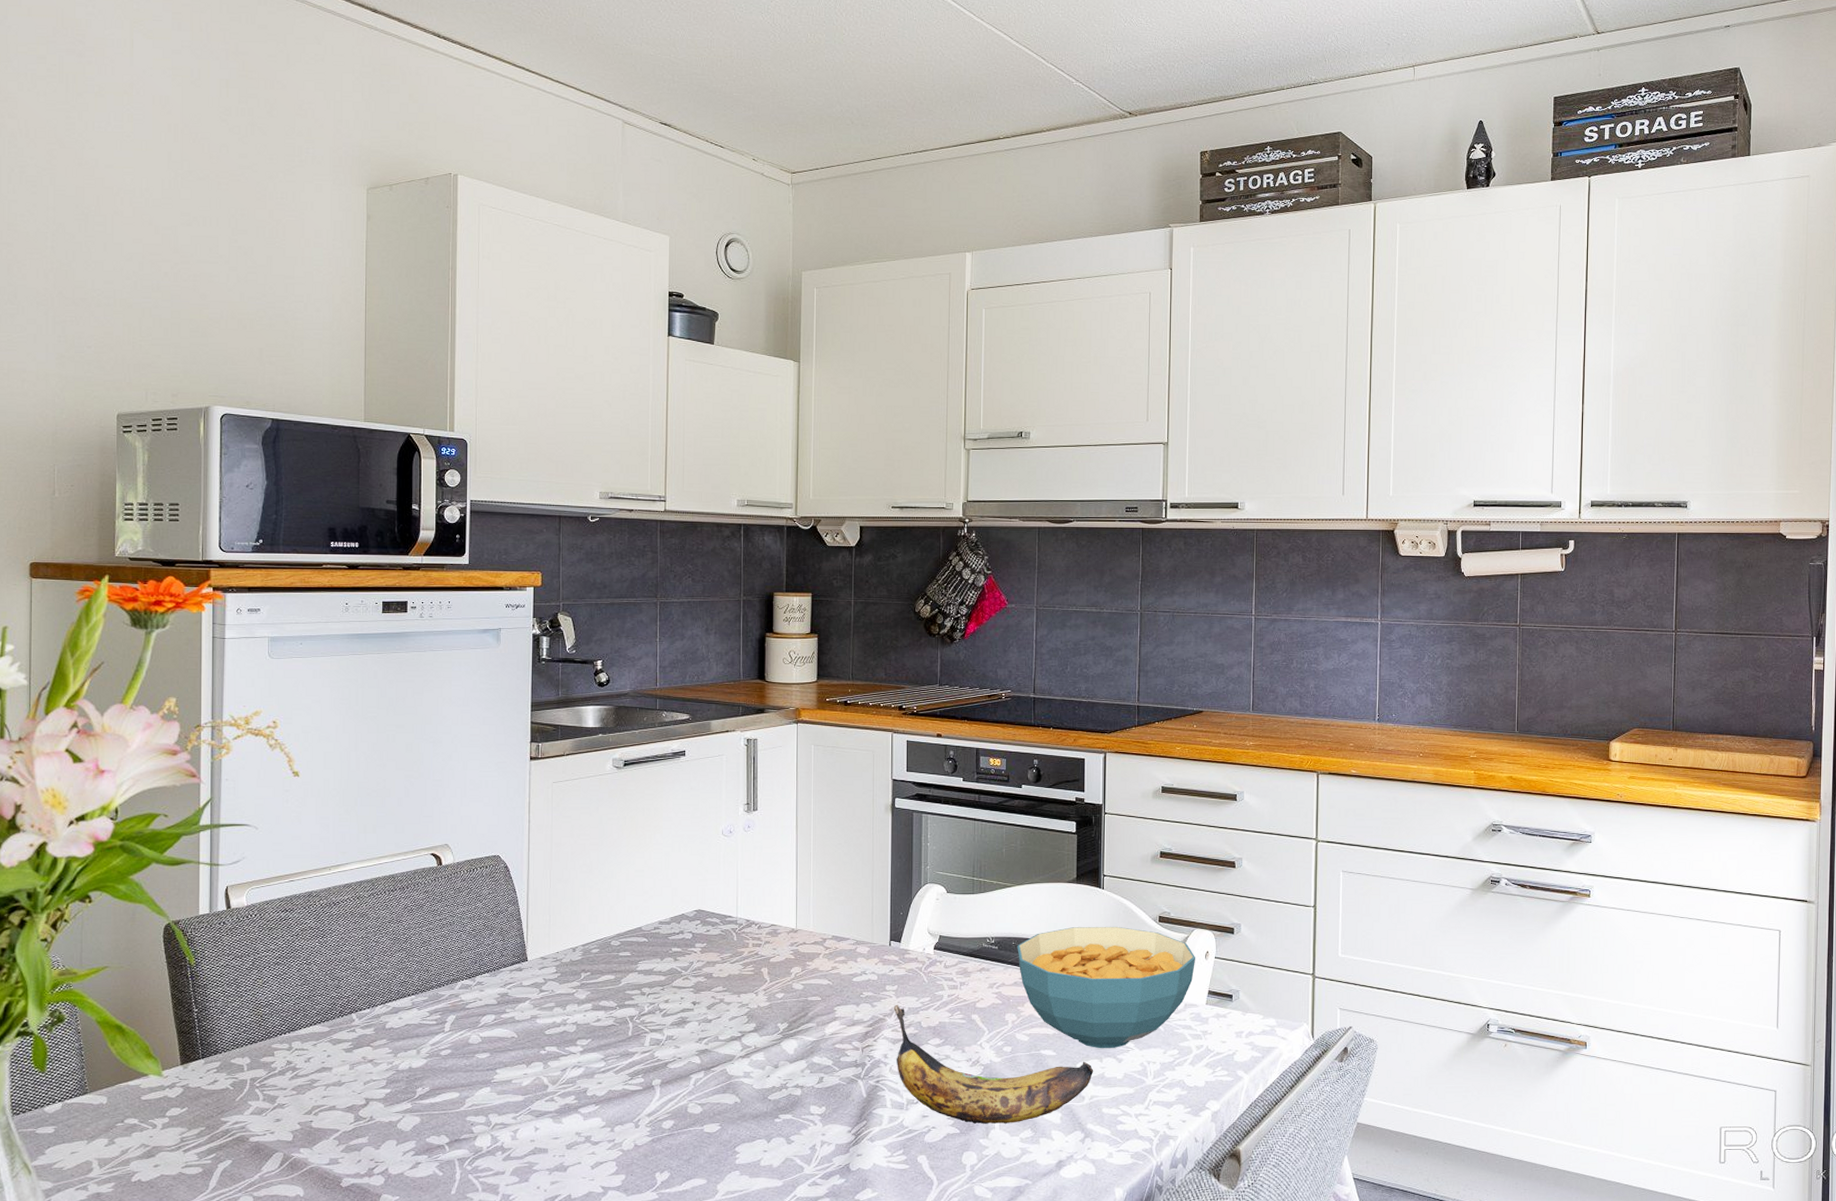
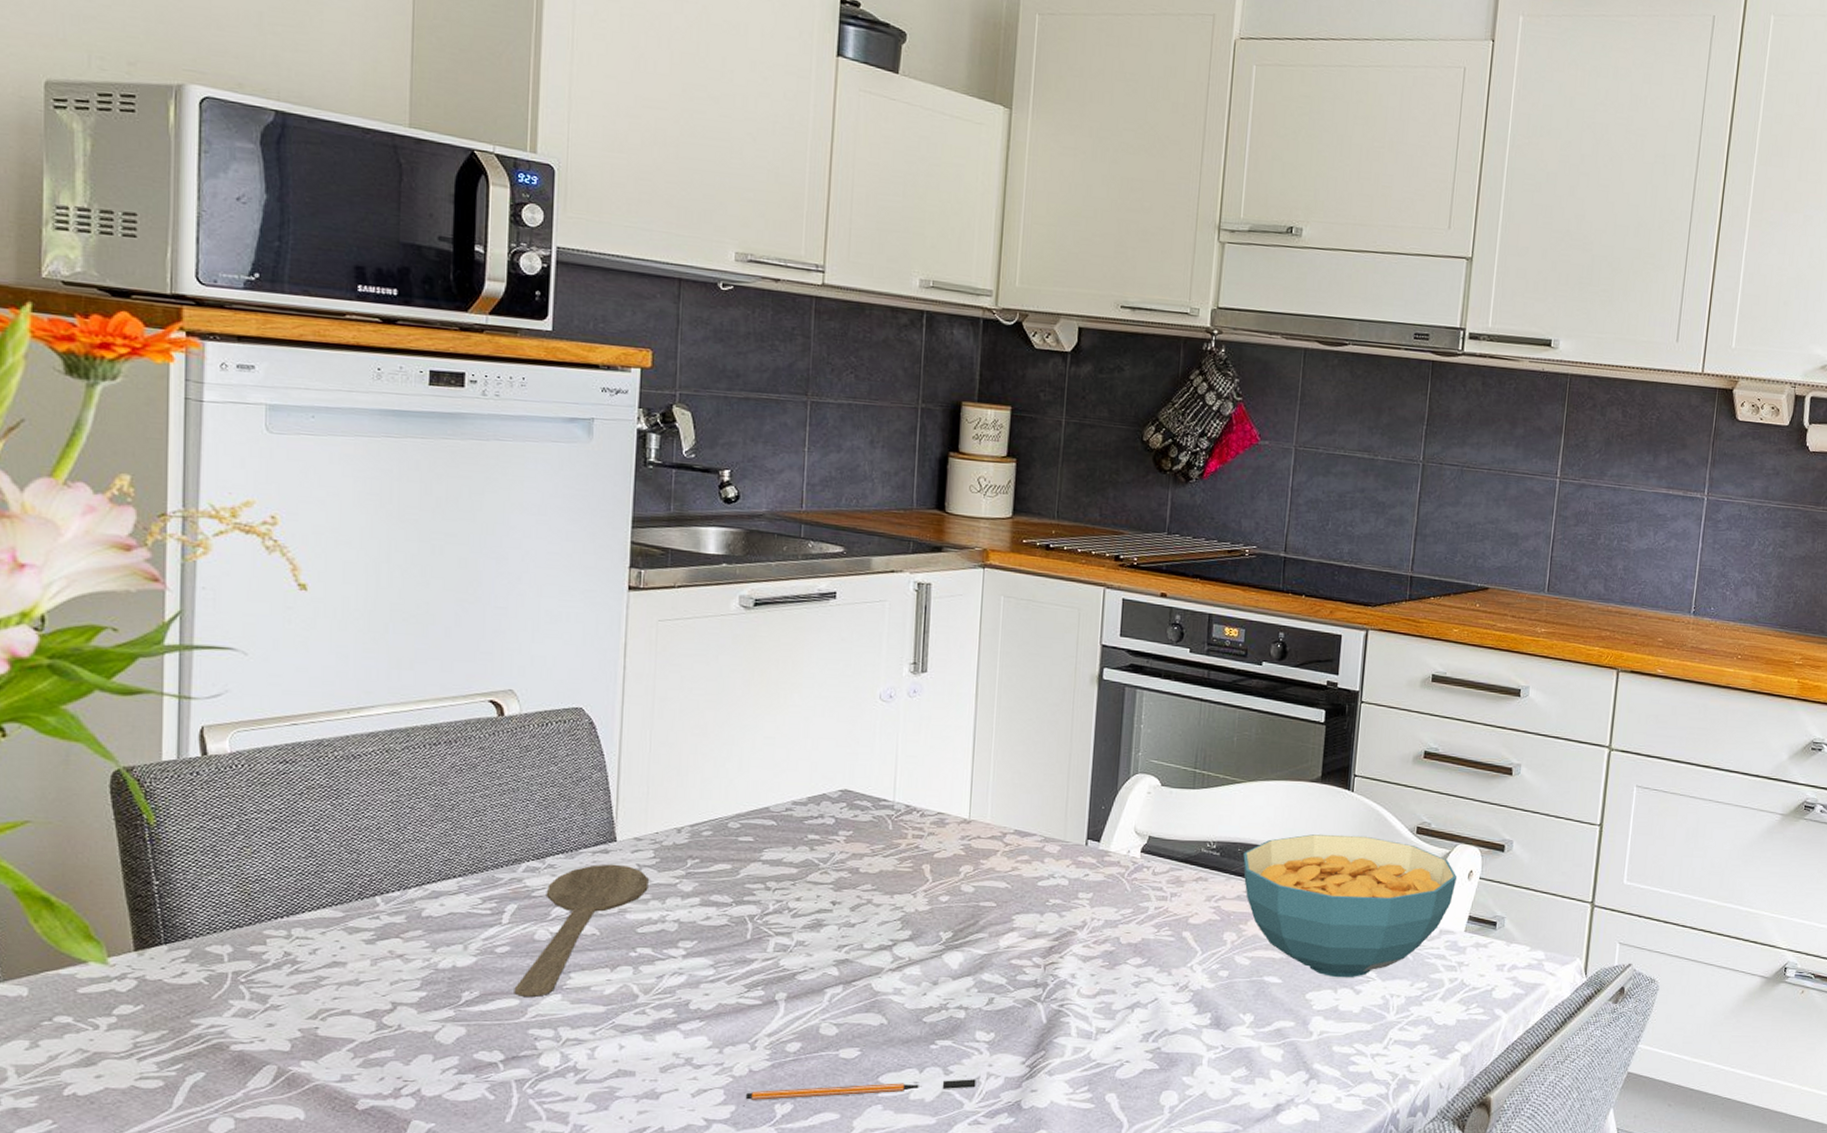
wooden spoon: none [455,979,553,1090] -> present [514,864,649,997]
pen: none [632,1147,813,1170] -> present [745,1079,976,1100]
banana: present [894,1005,1094,1124] -> none [1086,916,1326,1060]

